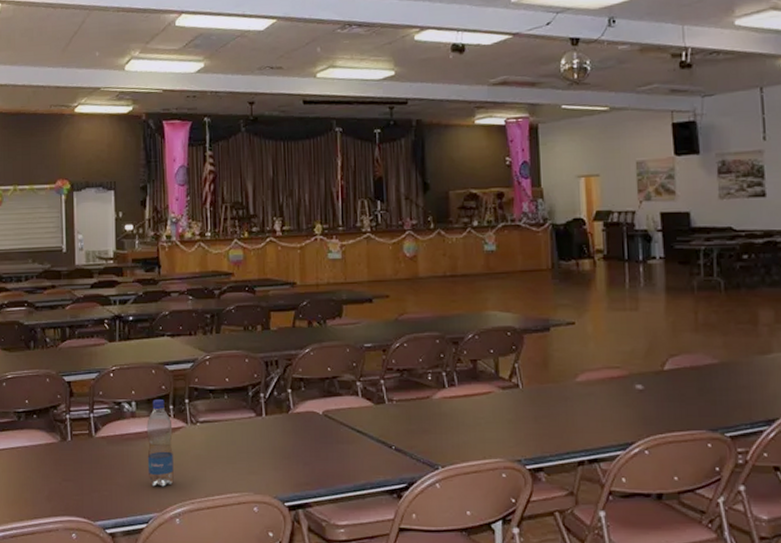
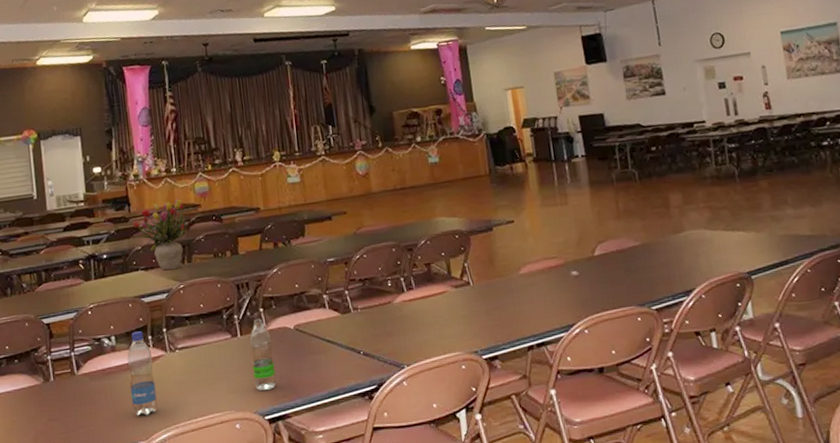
flower arrangement: none [161,266,218,339] -> present [133,199,188,271]
bottle: none [274,399,299,476] -> present [249,318,276,391]

